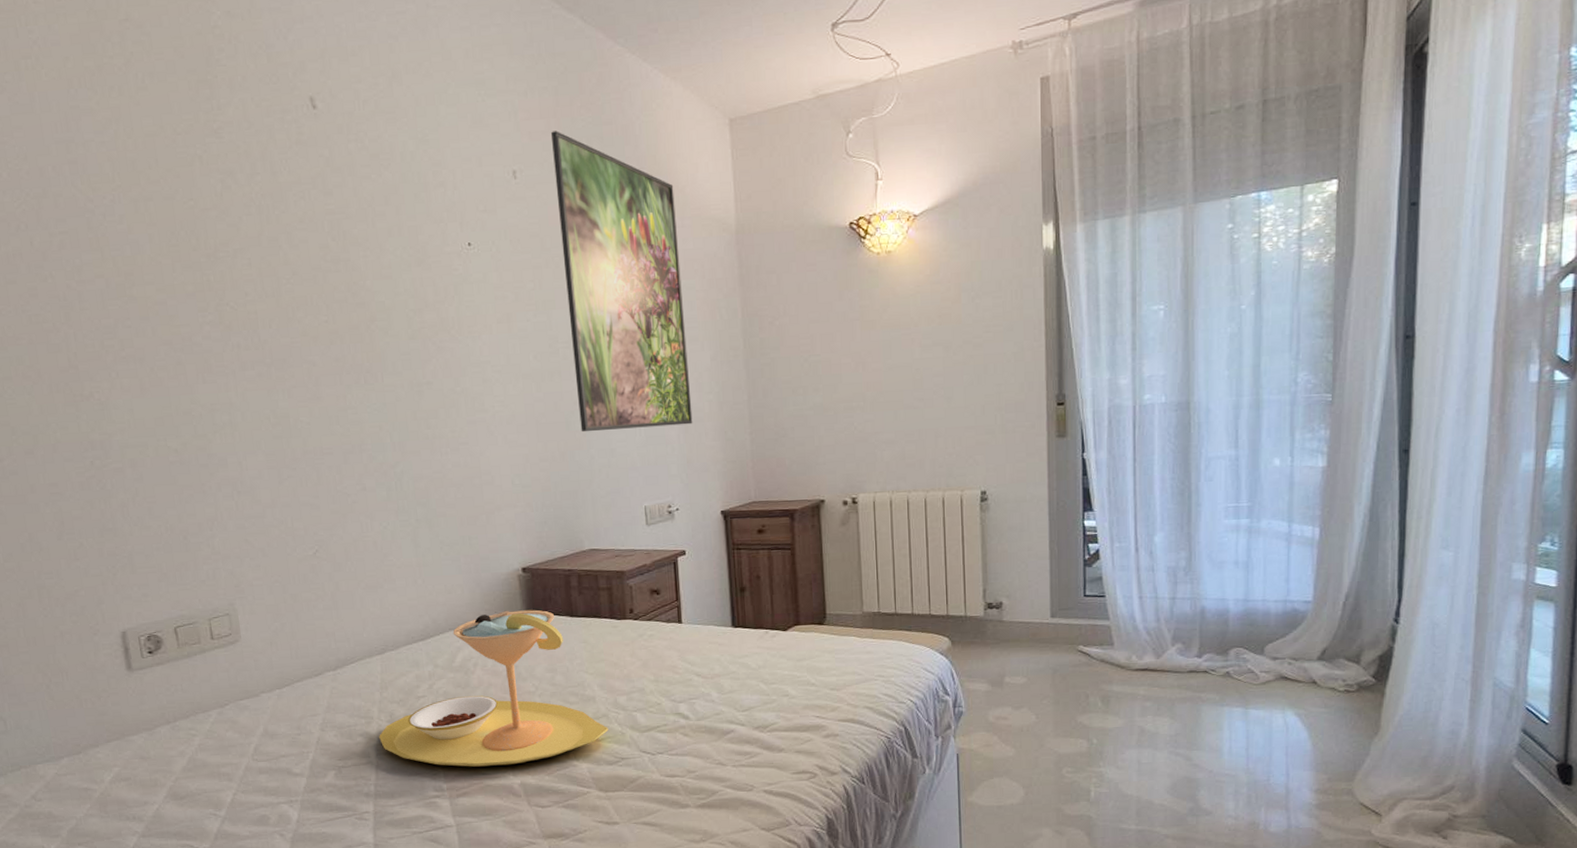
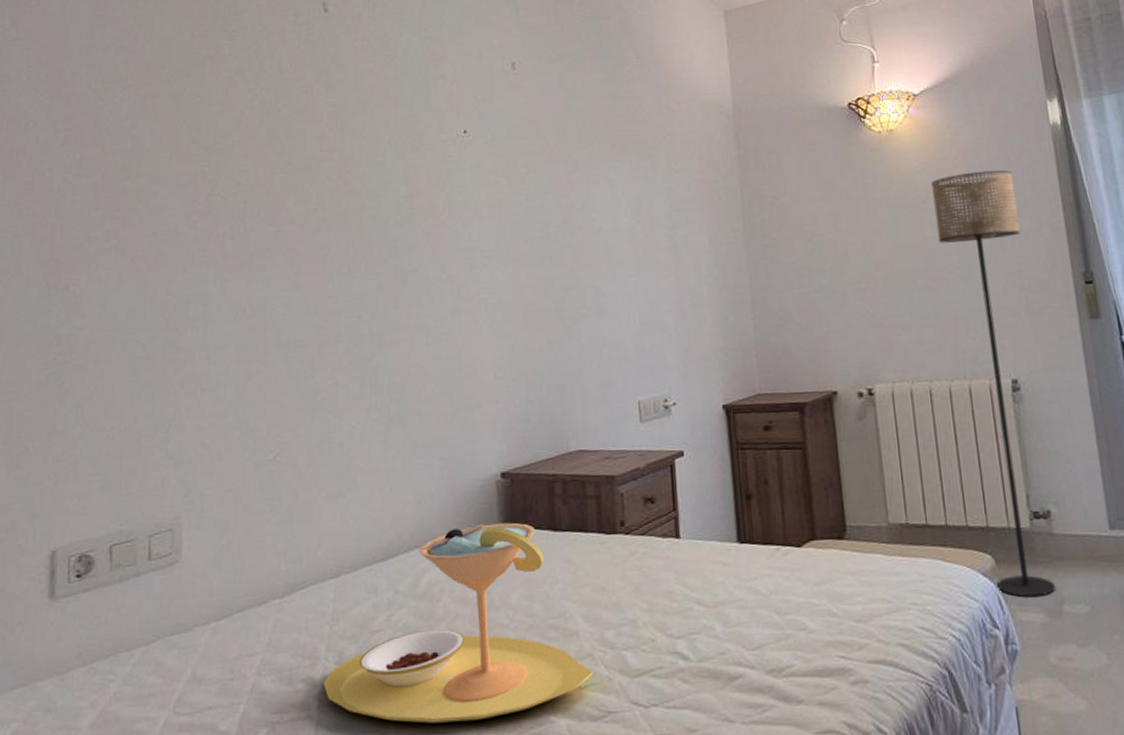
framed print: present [550,131,693,433] -> none [550,25,691,320]
floor lamp: none [924,294,1004,671] -> present [931,170,1055,598]

